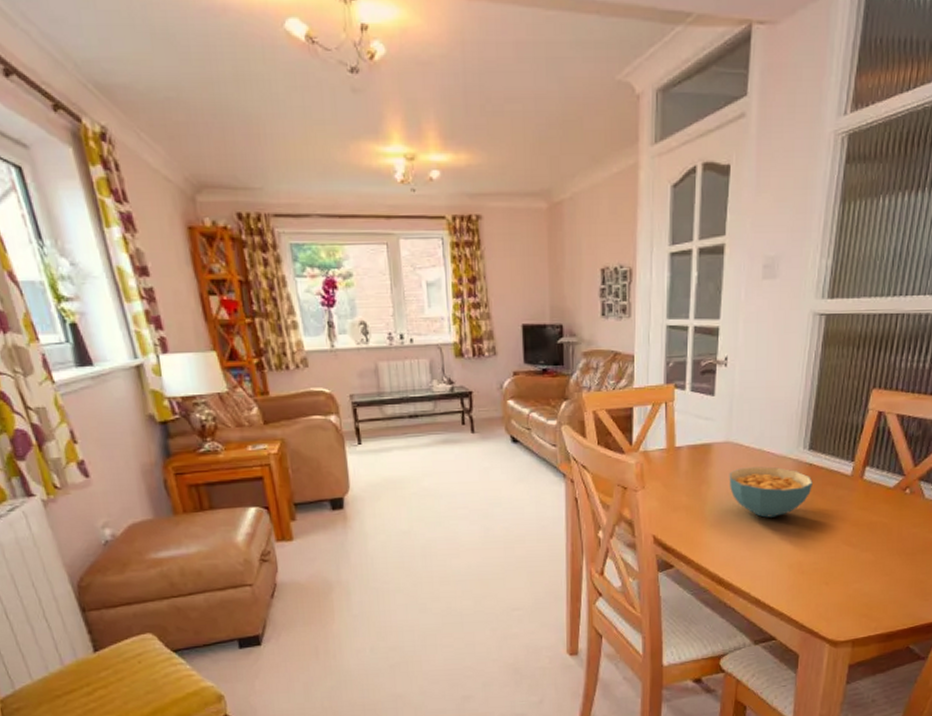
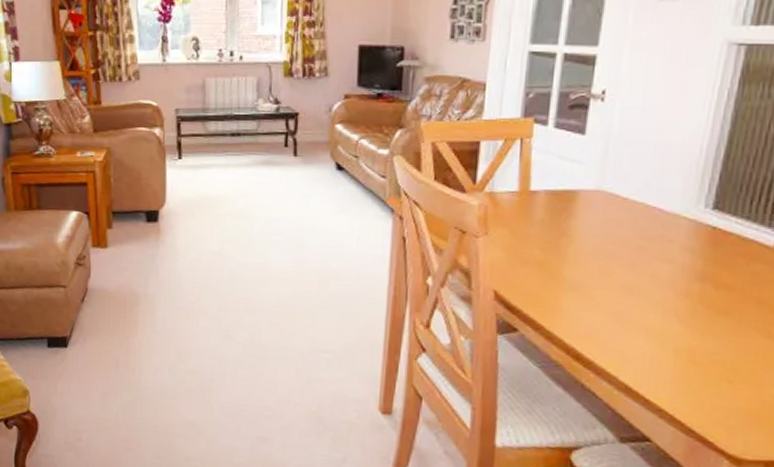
cereal bowl: present [729,466,813,518] -> none [597,222,716,288]

